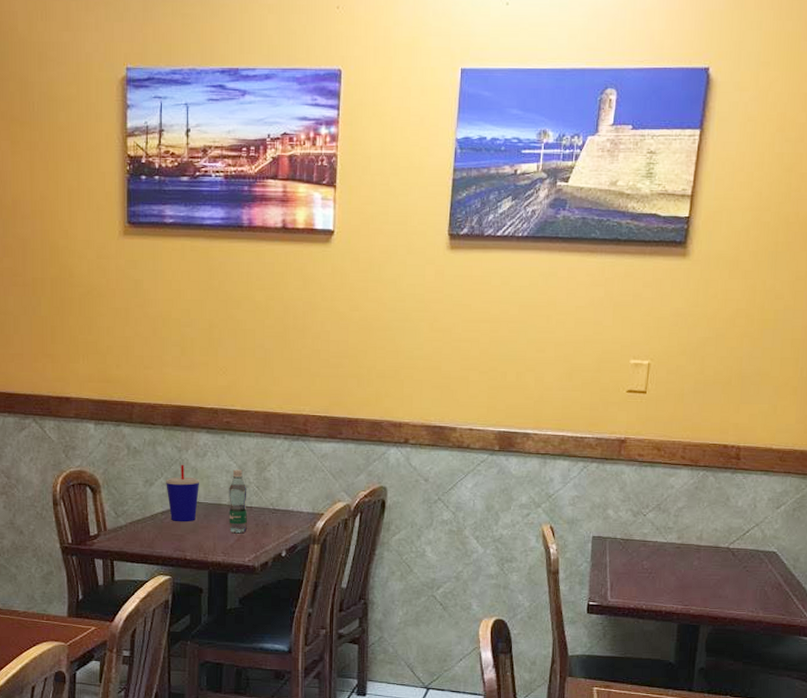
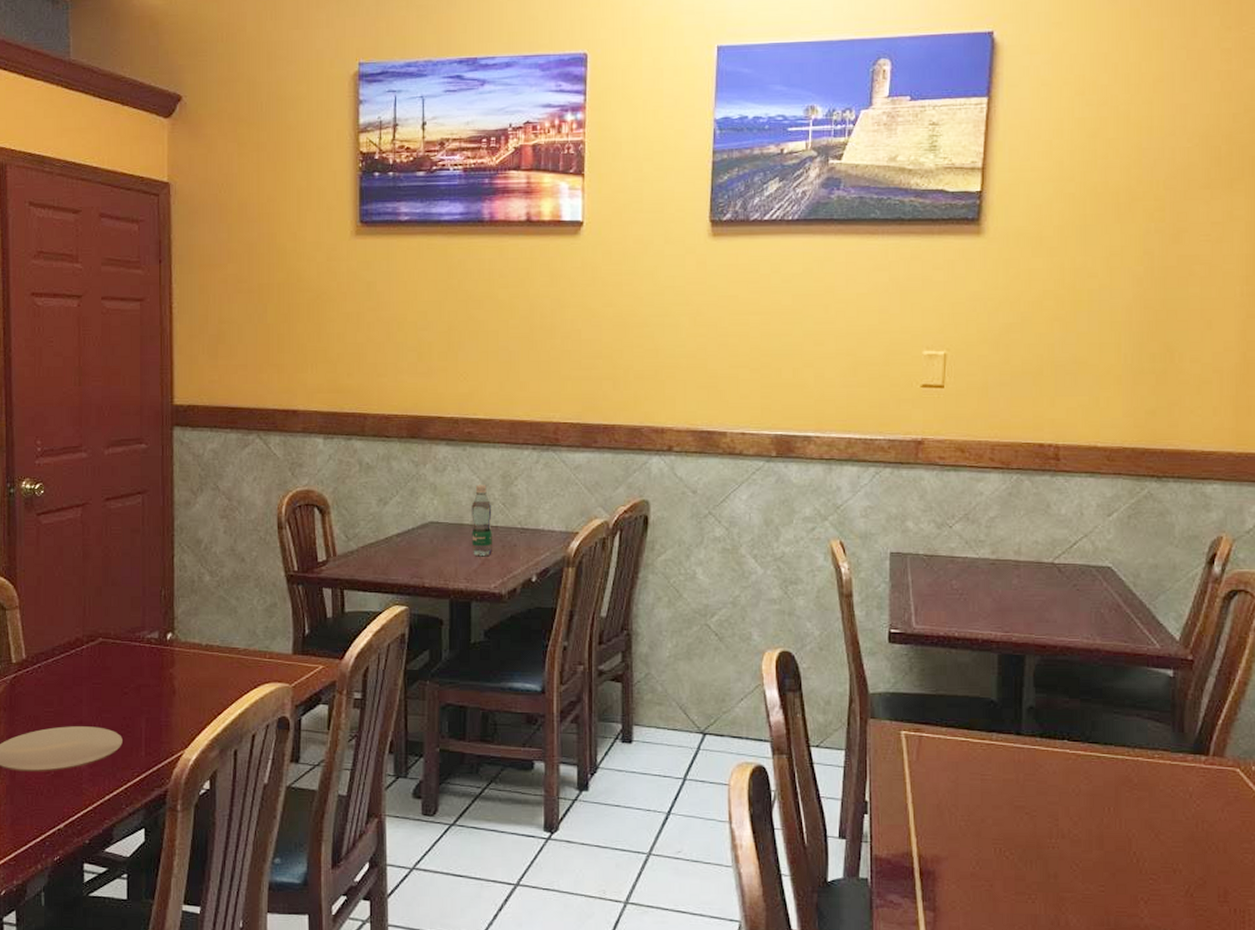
beverage cup: present [166,465,200,522] -> none [402,481,440,545]

